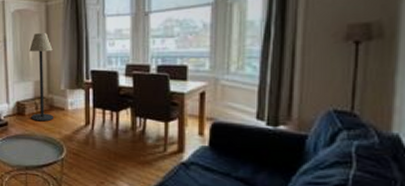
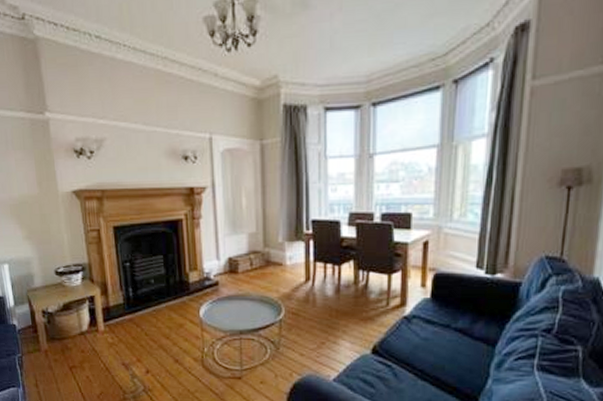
floor lamp: present [29,33,55,122] -> none [242,177,272,279]

